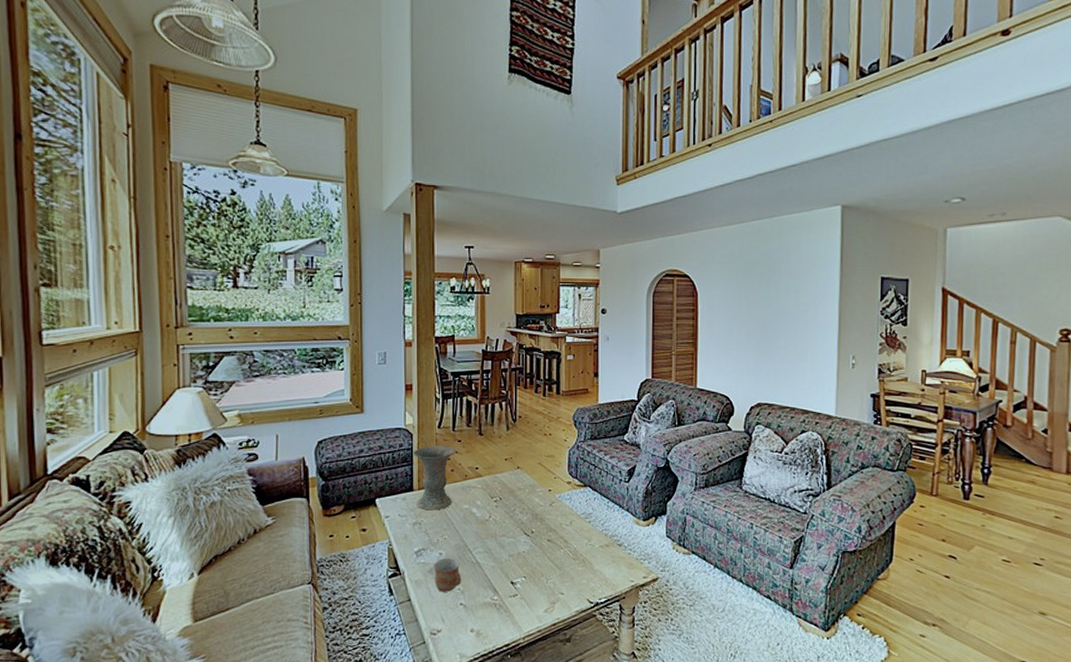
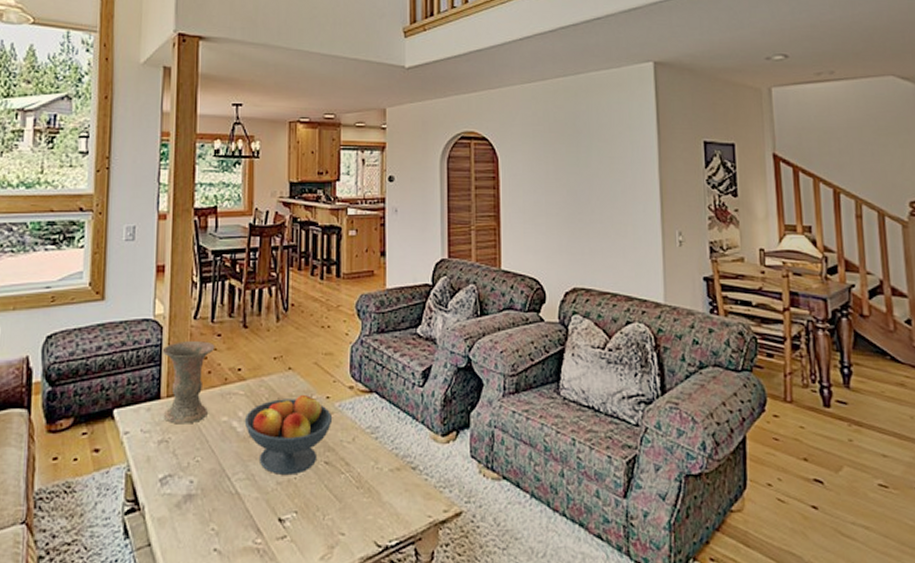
mug: present [434,557,462,592] -> none [182,486,217,534]
fruit bowl: none [482,487,554,549] -> present [244,394,333,475]

